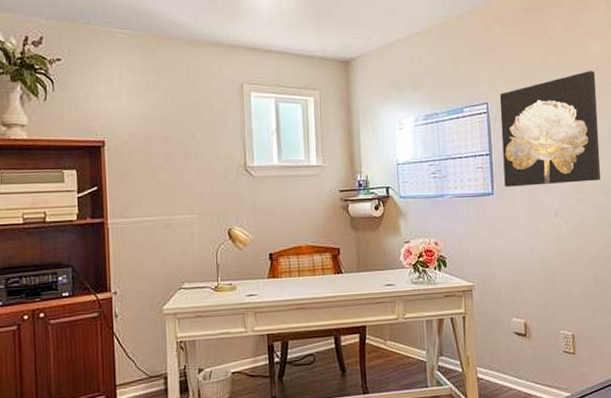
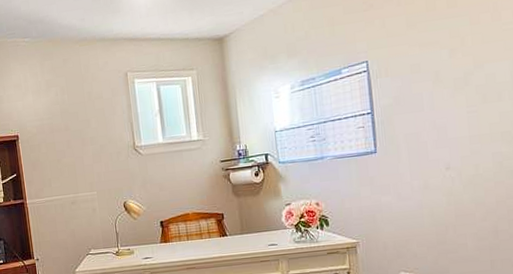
wall art: present [499,71,601,187] -> none [380,11,500,144]

